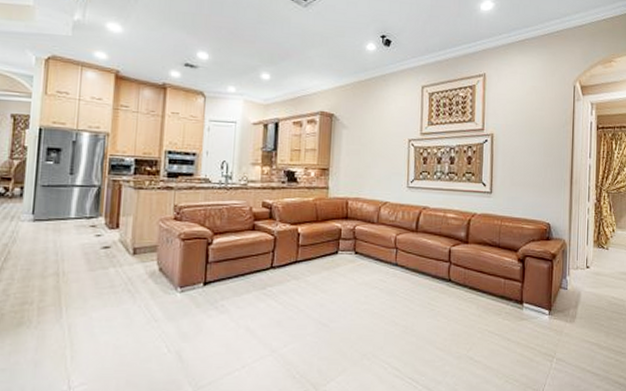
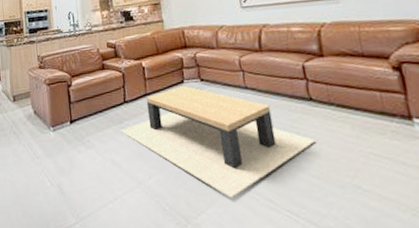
coffee table: none [261,257,445,367] -> present [120,86,315,198]

